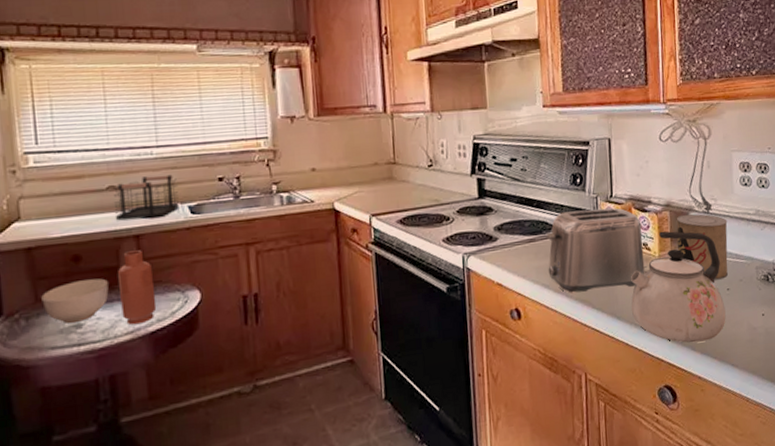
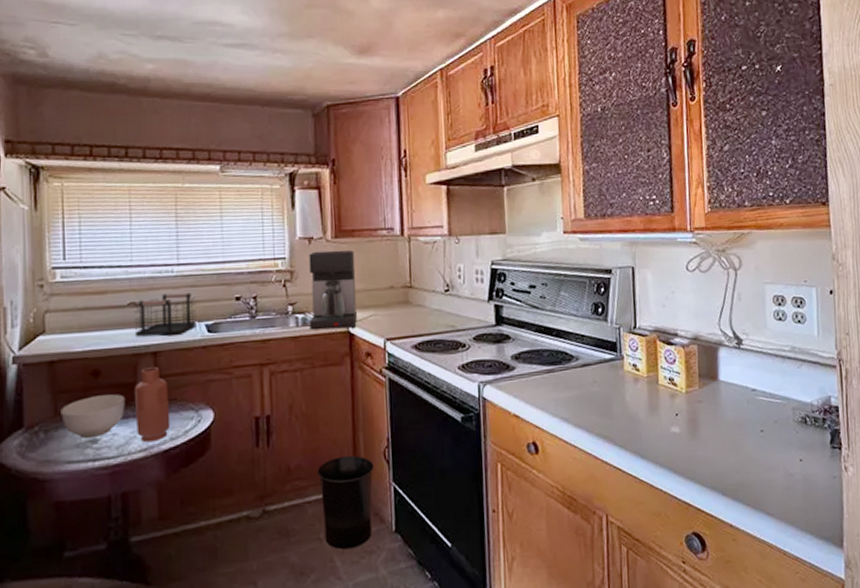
coffee maker: none [291,128,342,209] -> present [309,250,357,331]
waste bin: none [306,328,363,419] -> present [317,455,374,550]
toaster: present [547,208,647,293] -> none [566,339,674,428]
kettle: present [630,231,726,343] -> none [655,365,760,488]
tin can: present [676,214,729,280] -> none [704,348,762,421]

